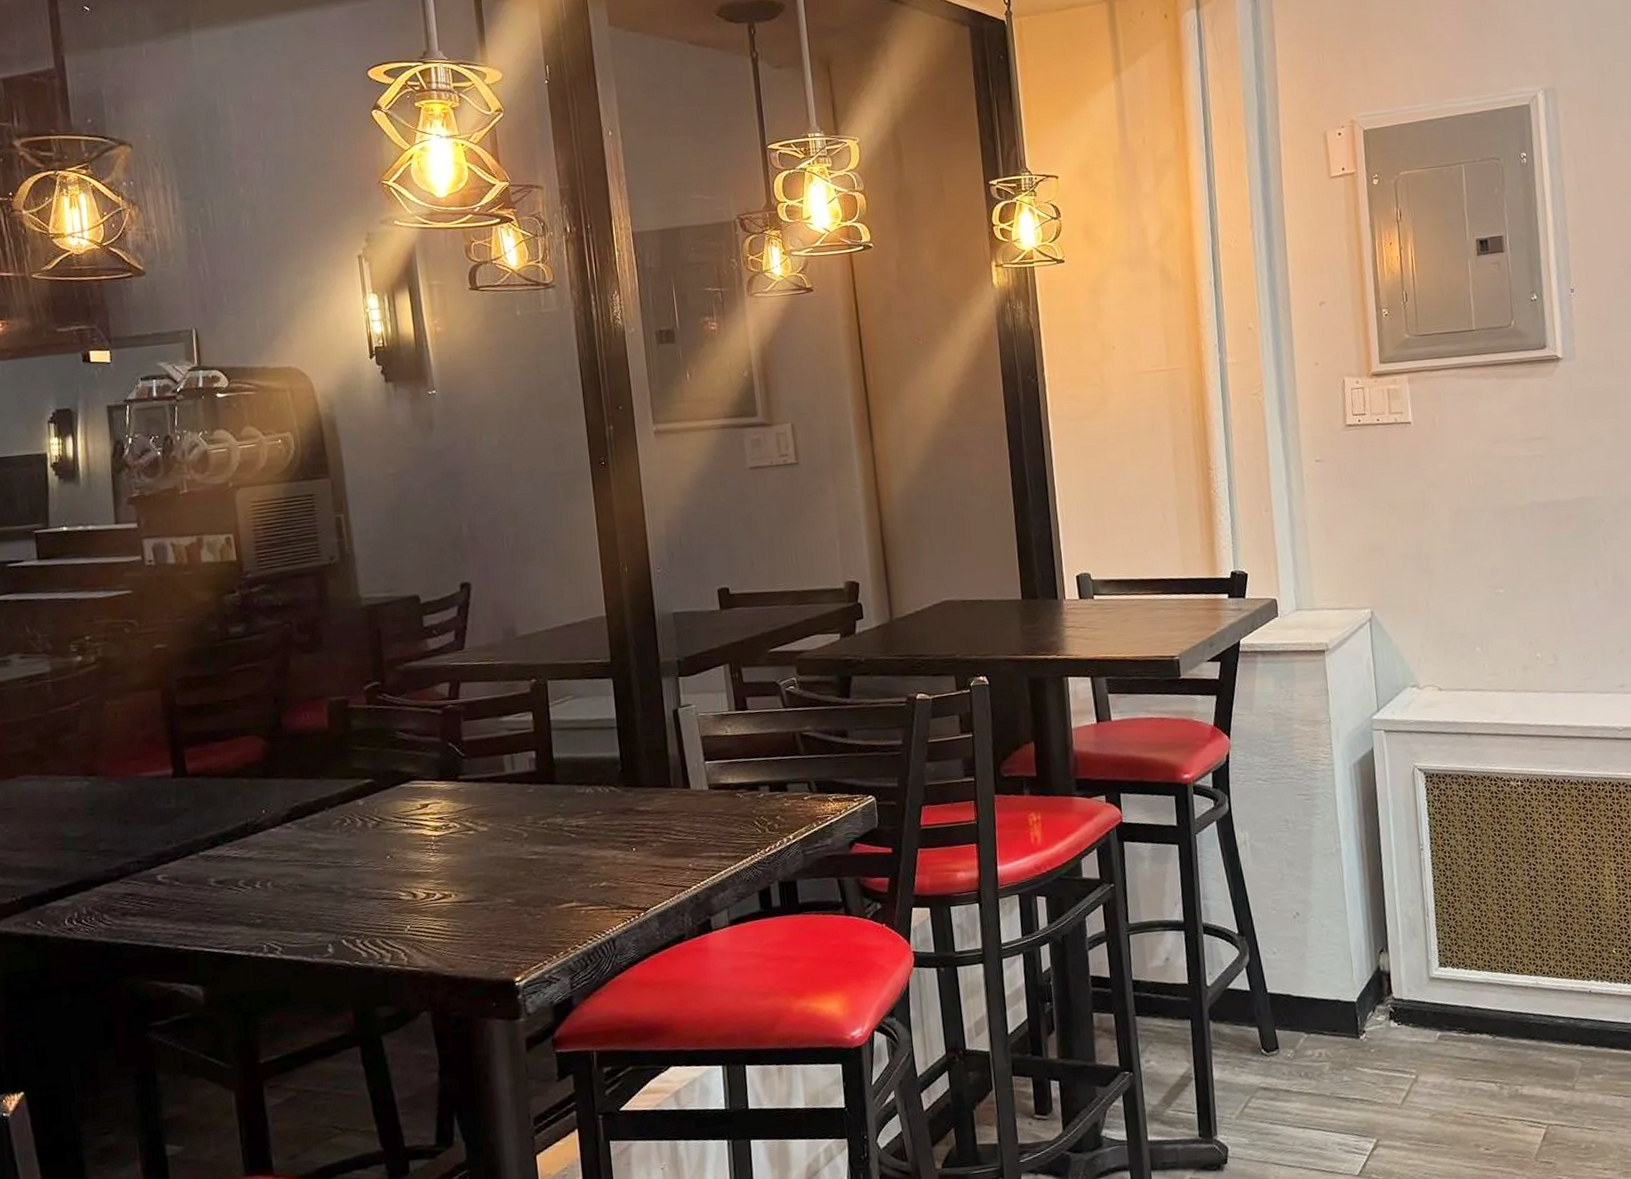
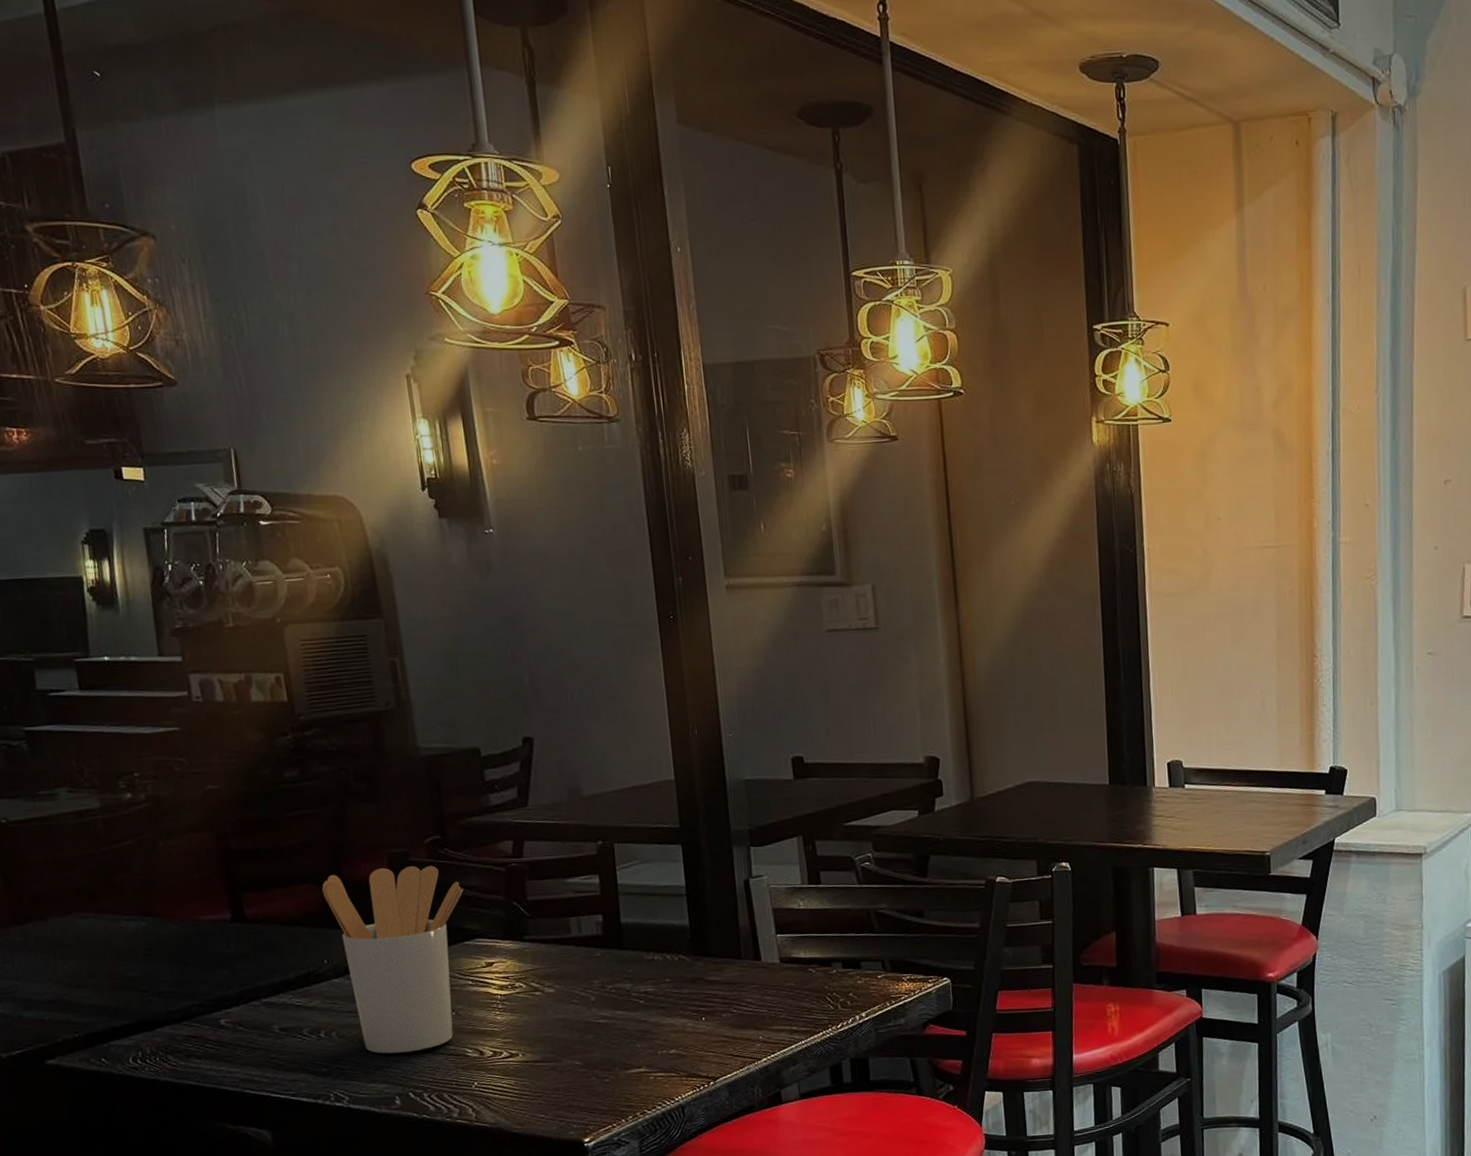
utensil holder: none [262,711,401,902] -> present [321,865,464,1054]

